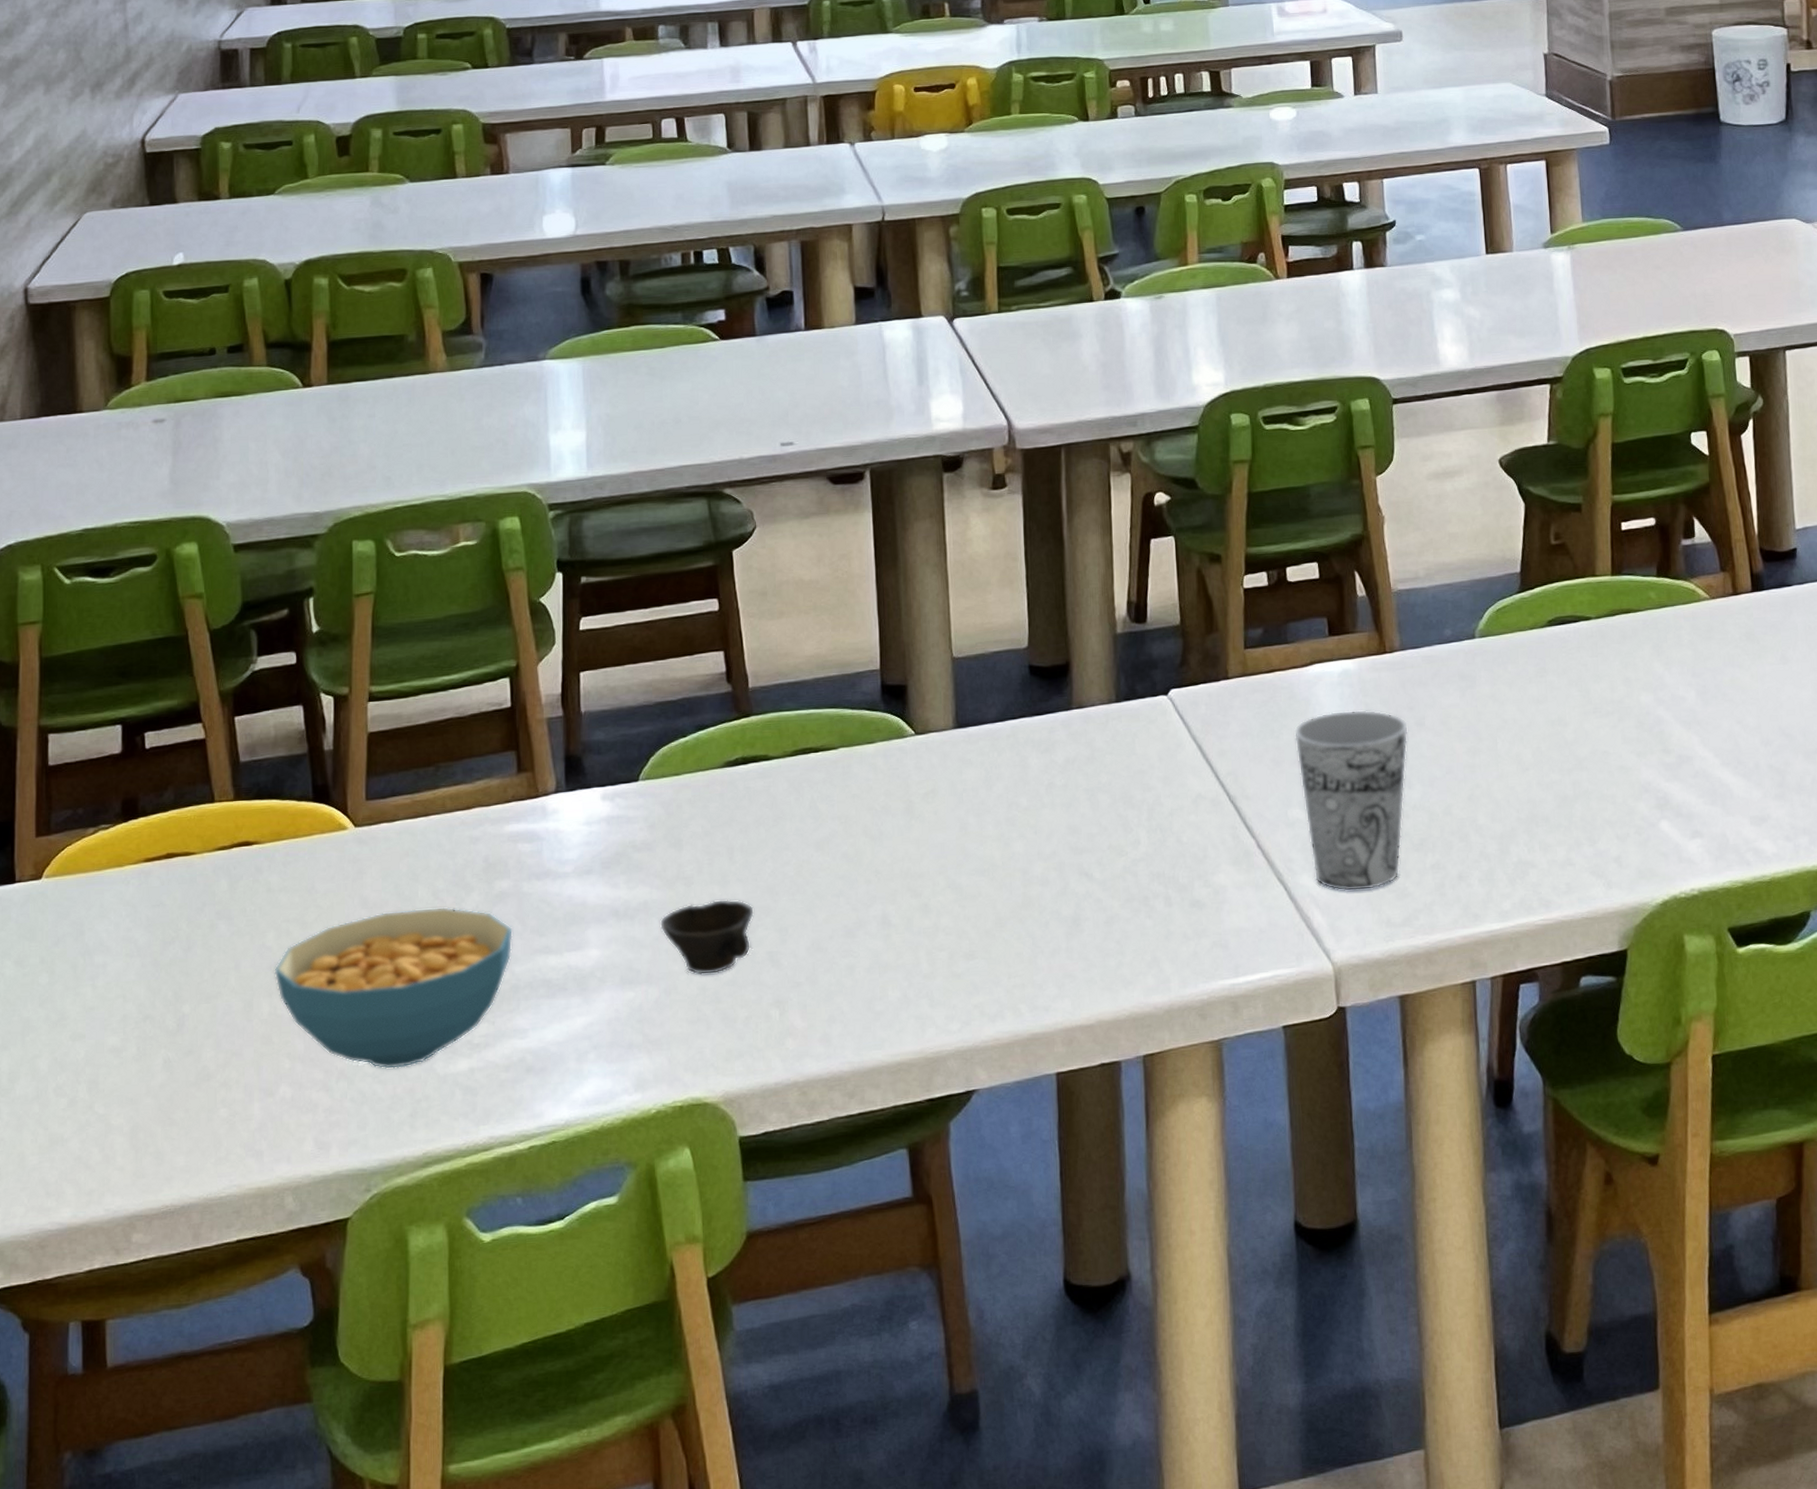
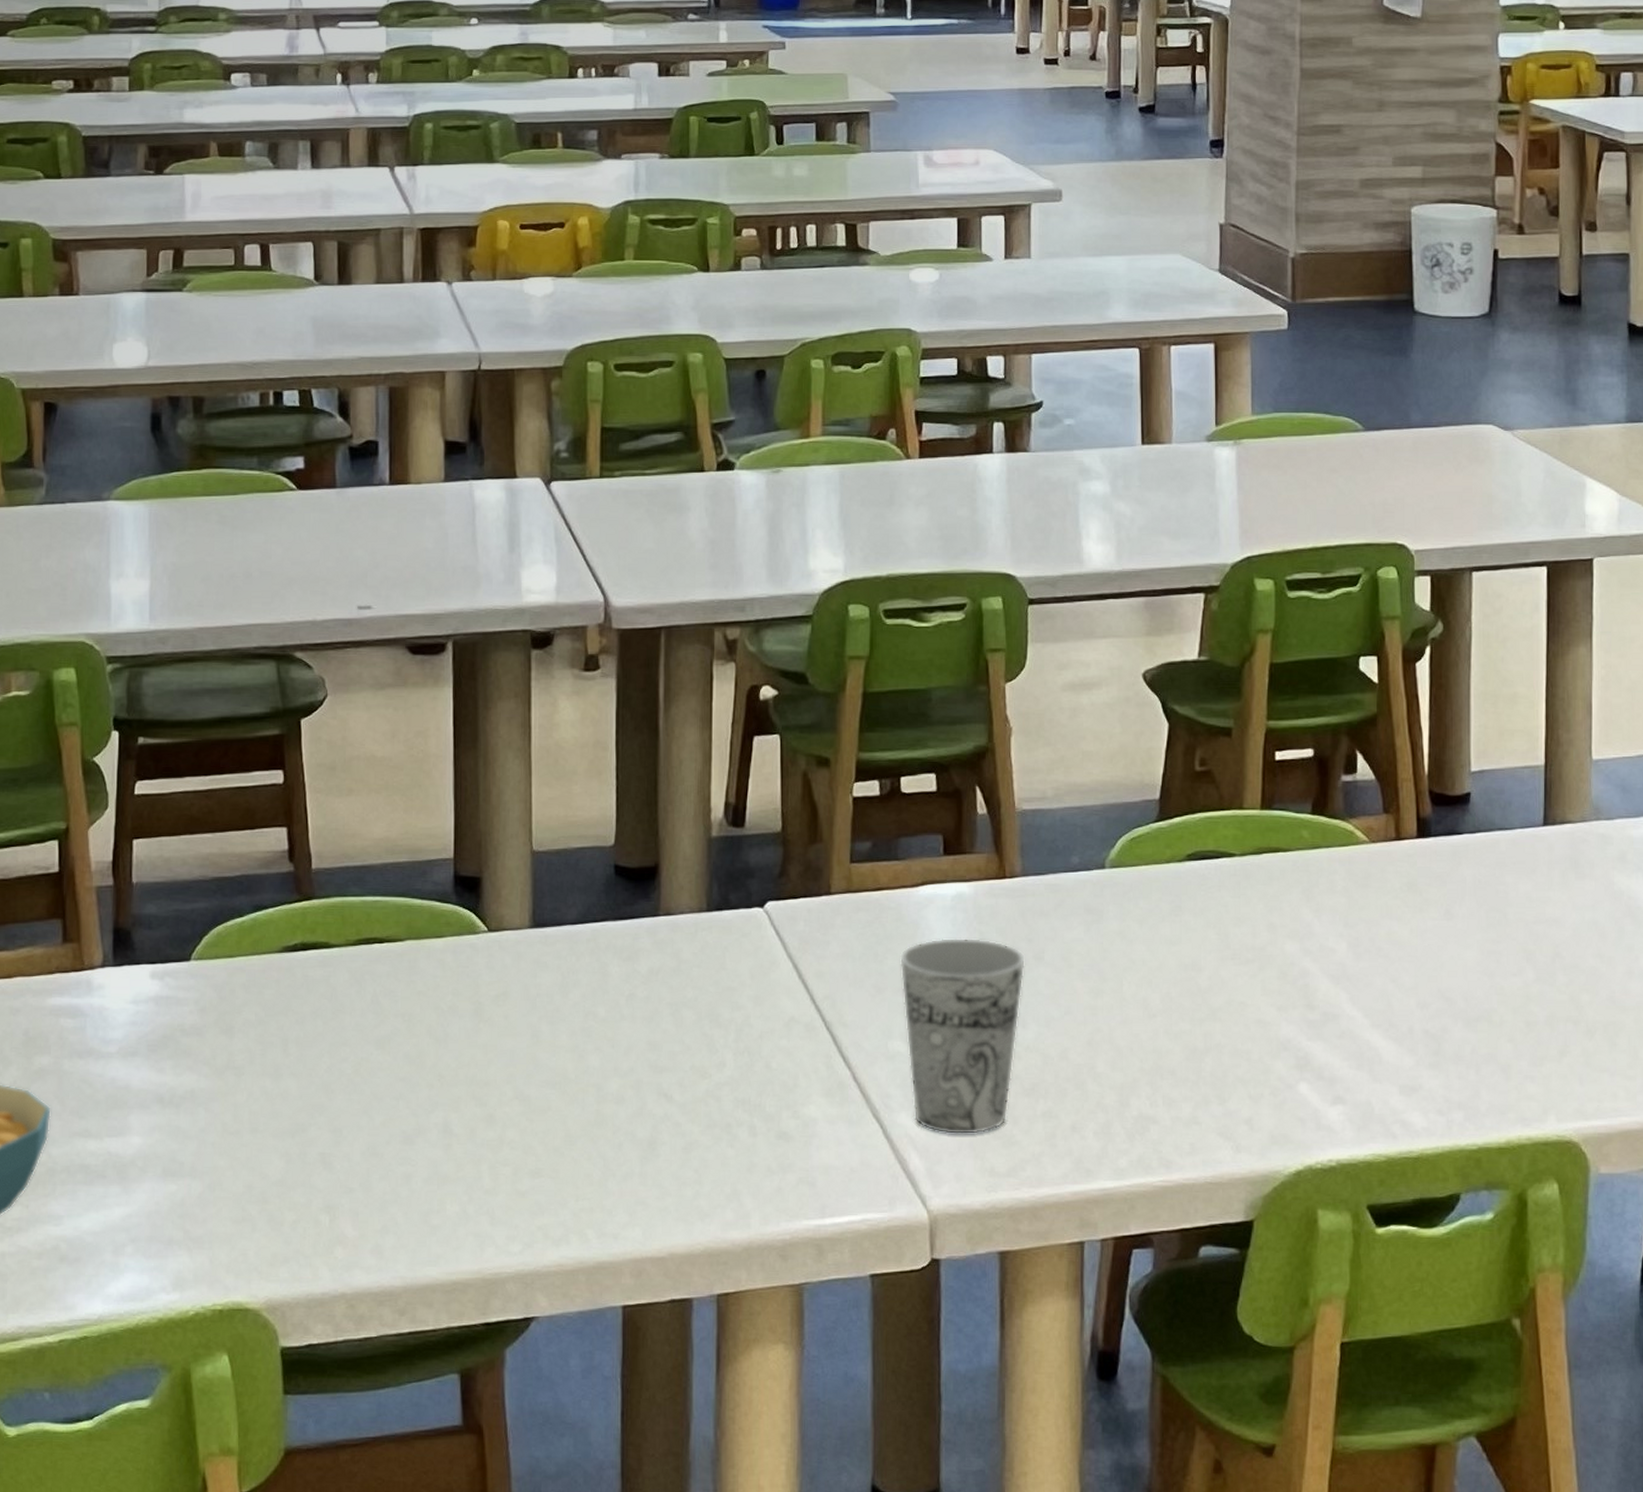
cup: present [659,899,755,975] -> none [206,1093,308,1173]

